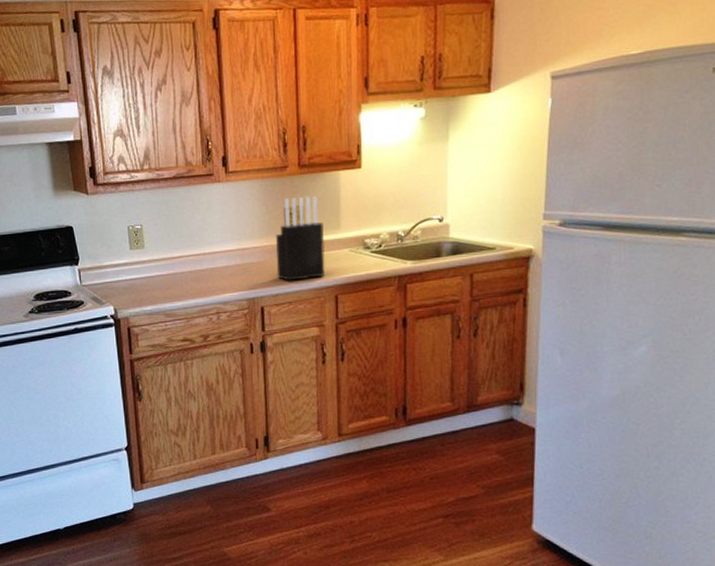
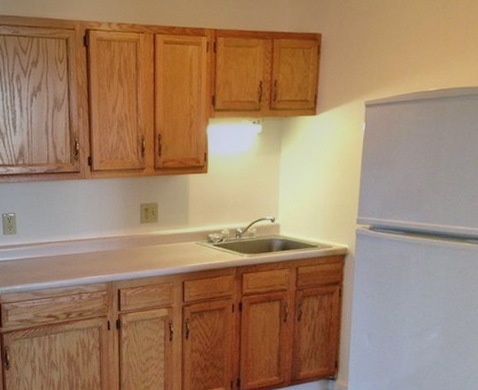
knife block: present [276,196,326,282] -> none [132,195,175,269]

